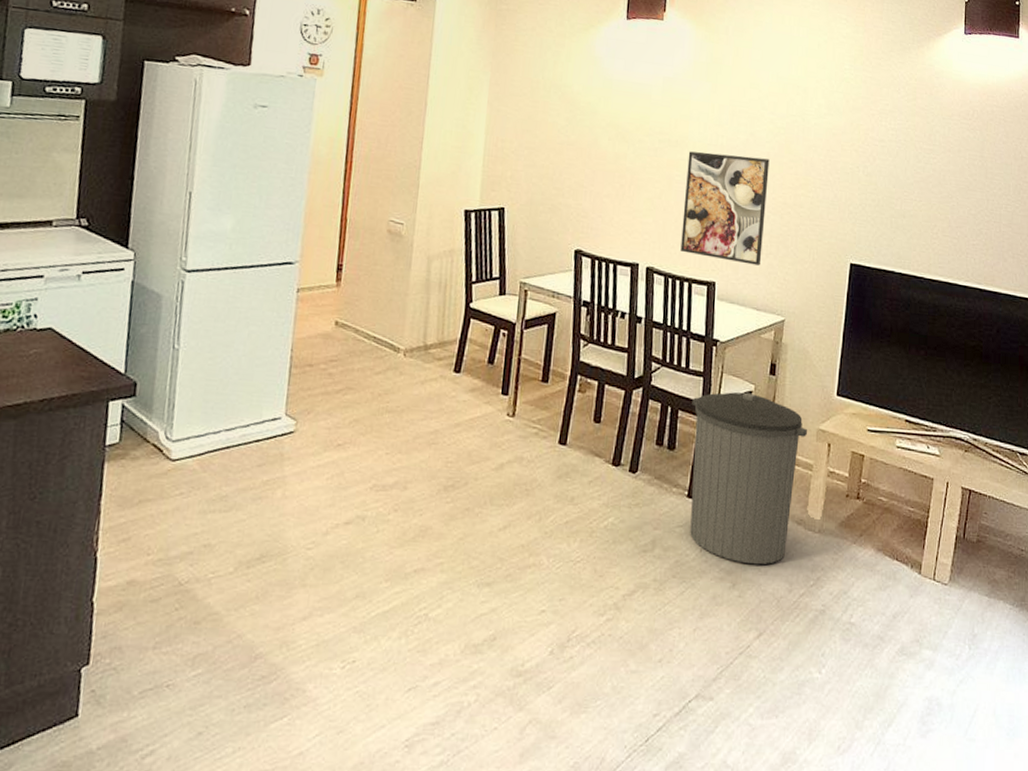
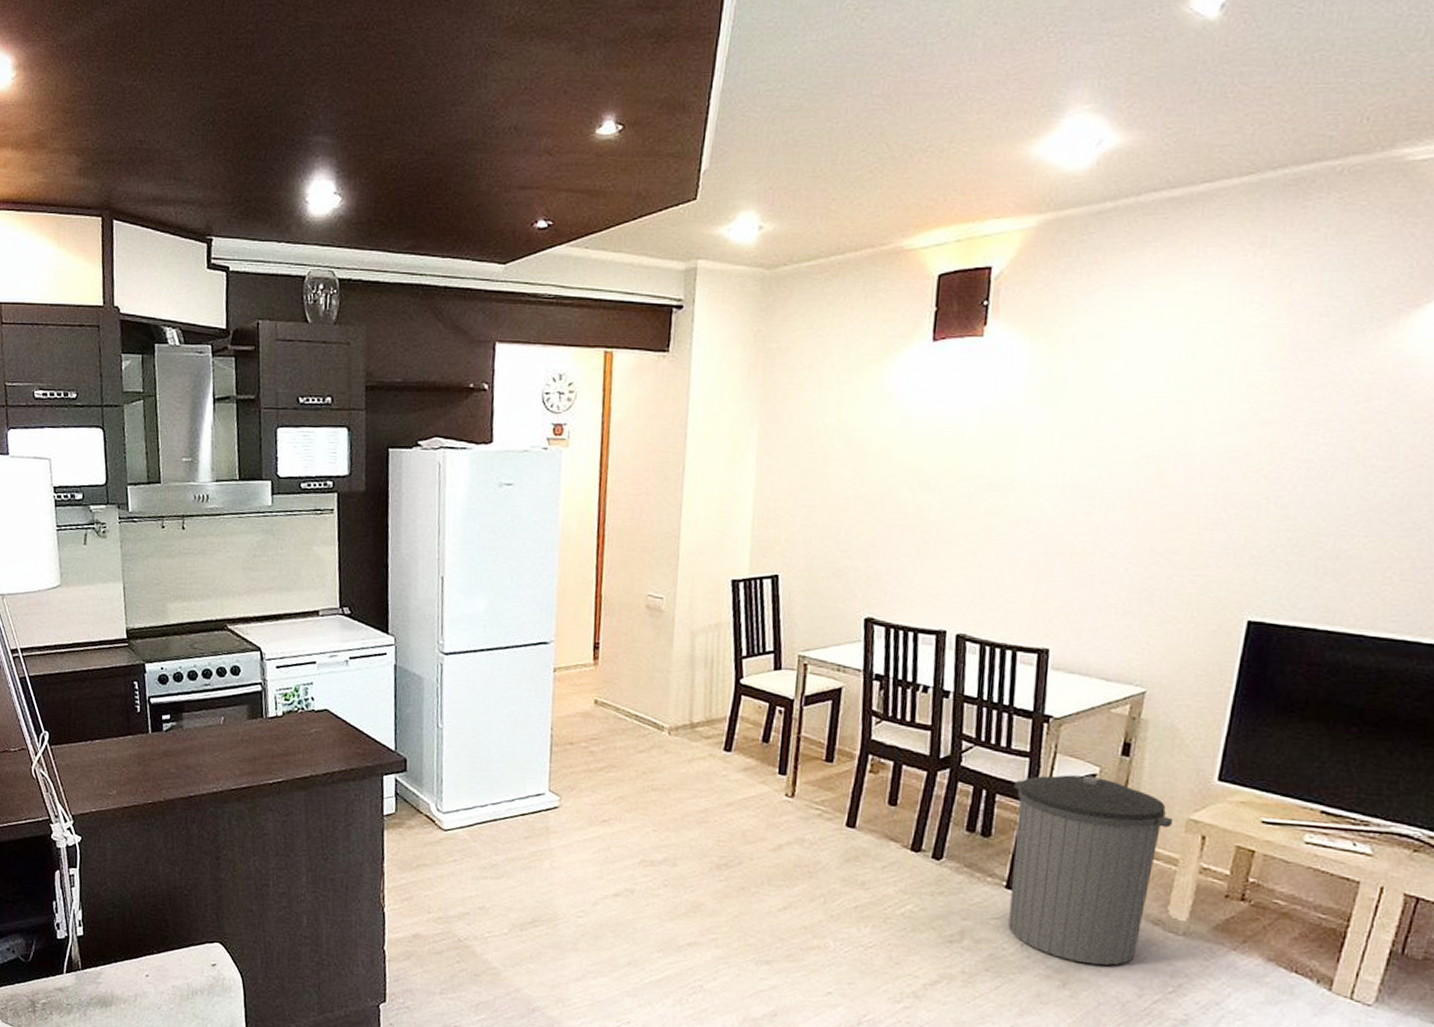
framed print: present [680,151,770,266] -> none [1002,494,1132,628]

